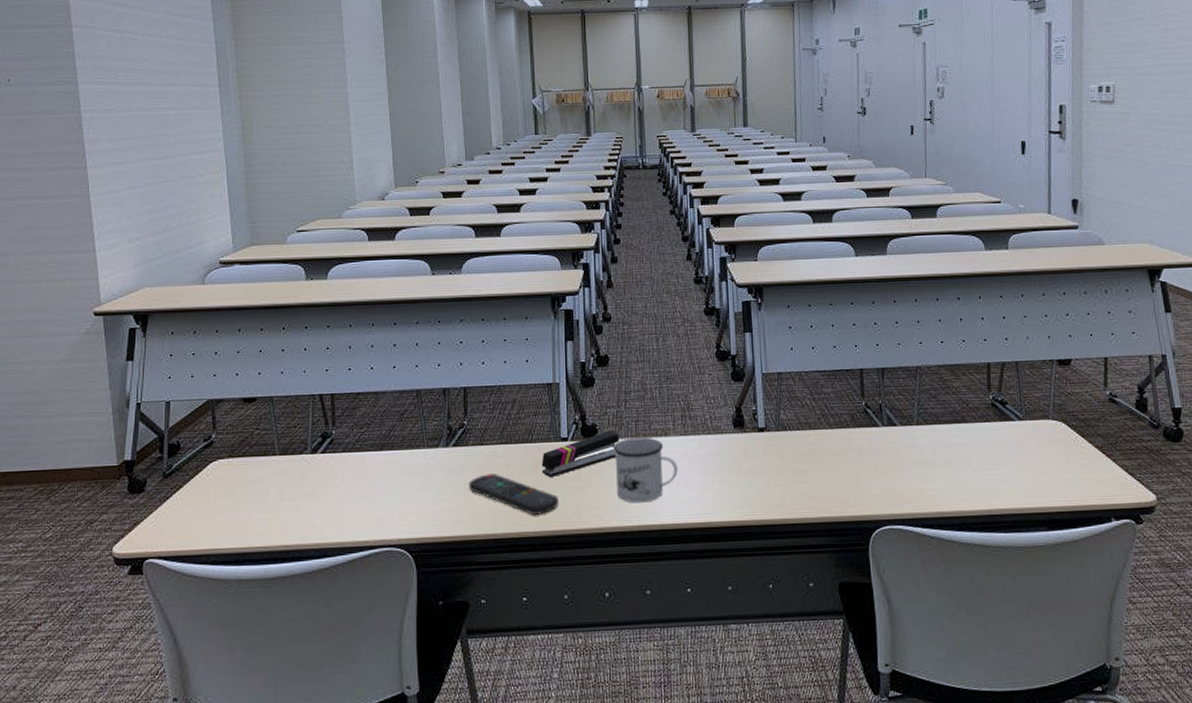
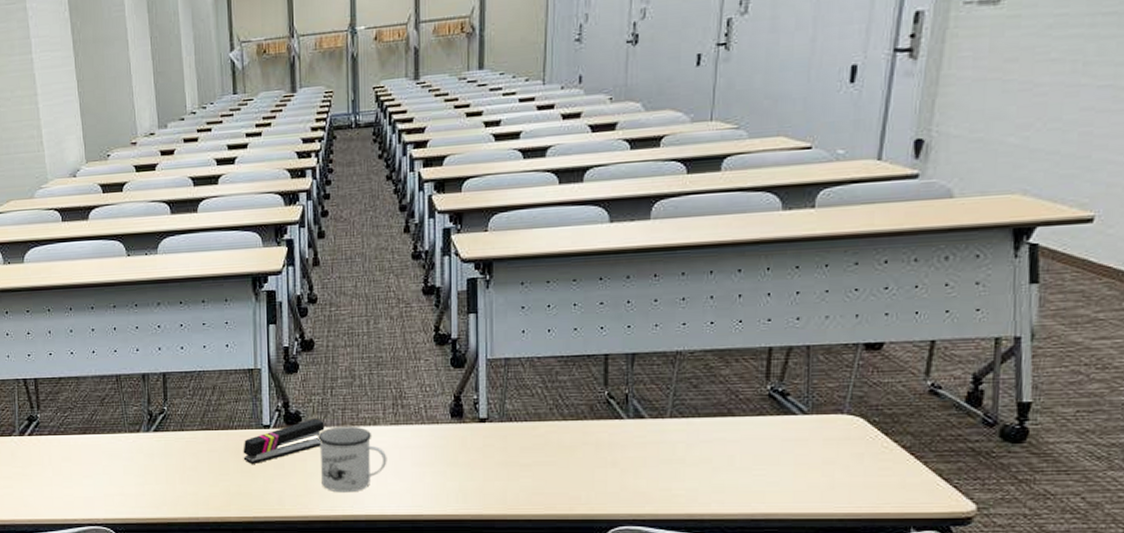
remote control: present [469,474,558,515] -> none [170,459,260,500]

